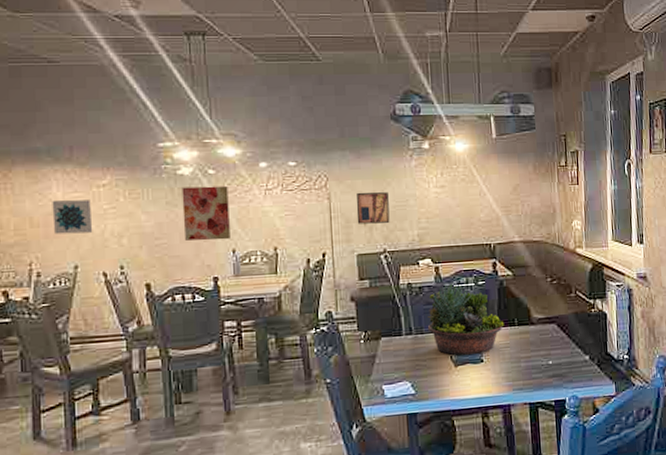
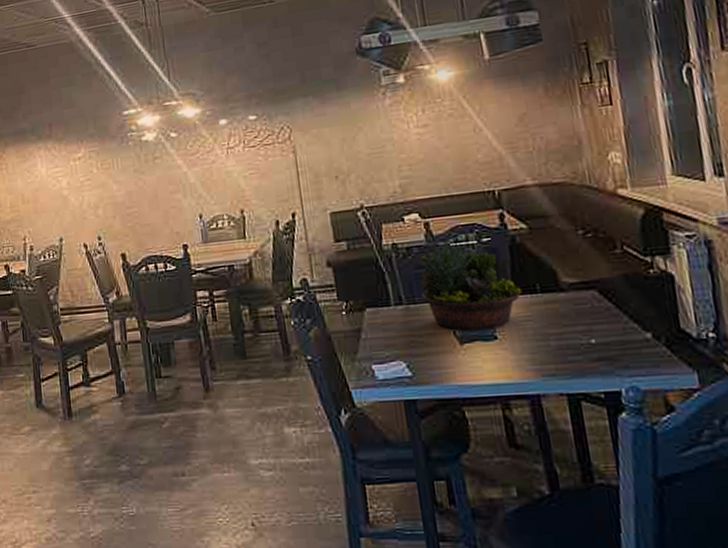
wall art: present [52,200,93,235] -> none [38,173,73,209]
wall art: present [182,185,230,241] -> none [147,148,196,208]
wall art: present [356,192,390,224] -> none [324,139,365,178]

